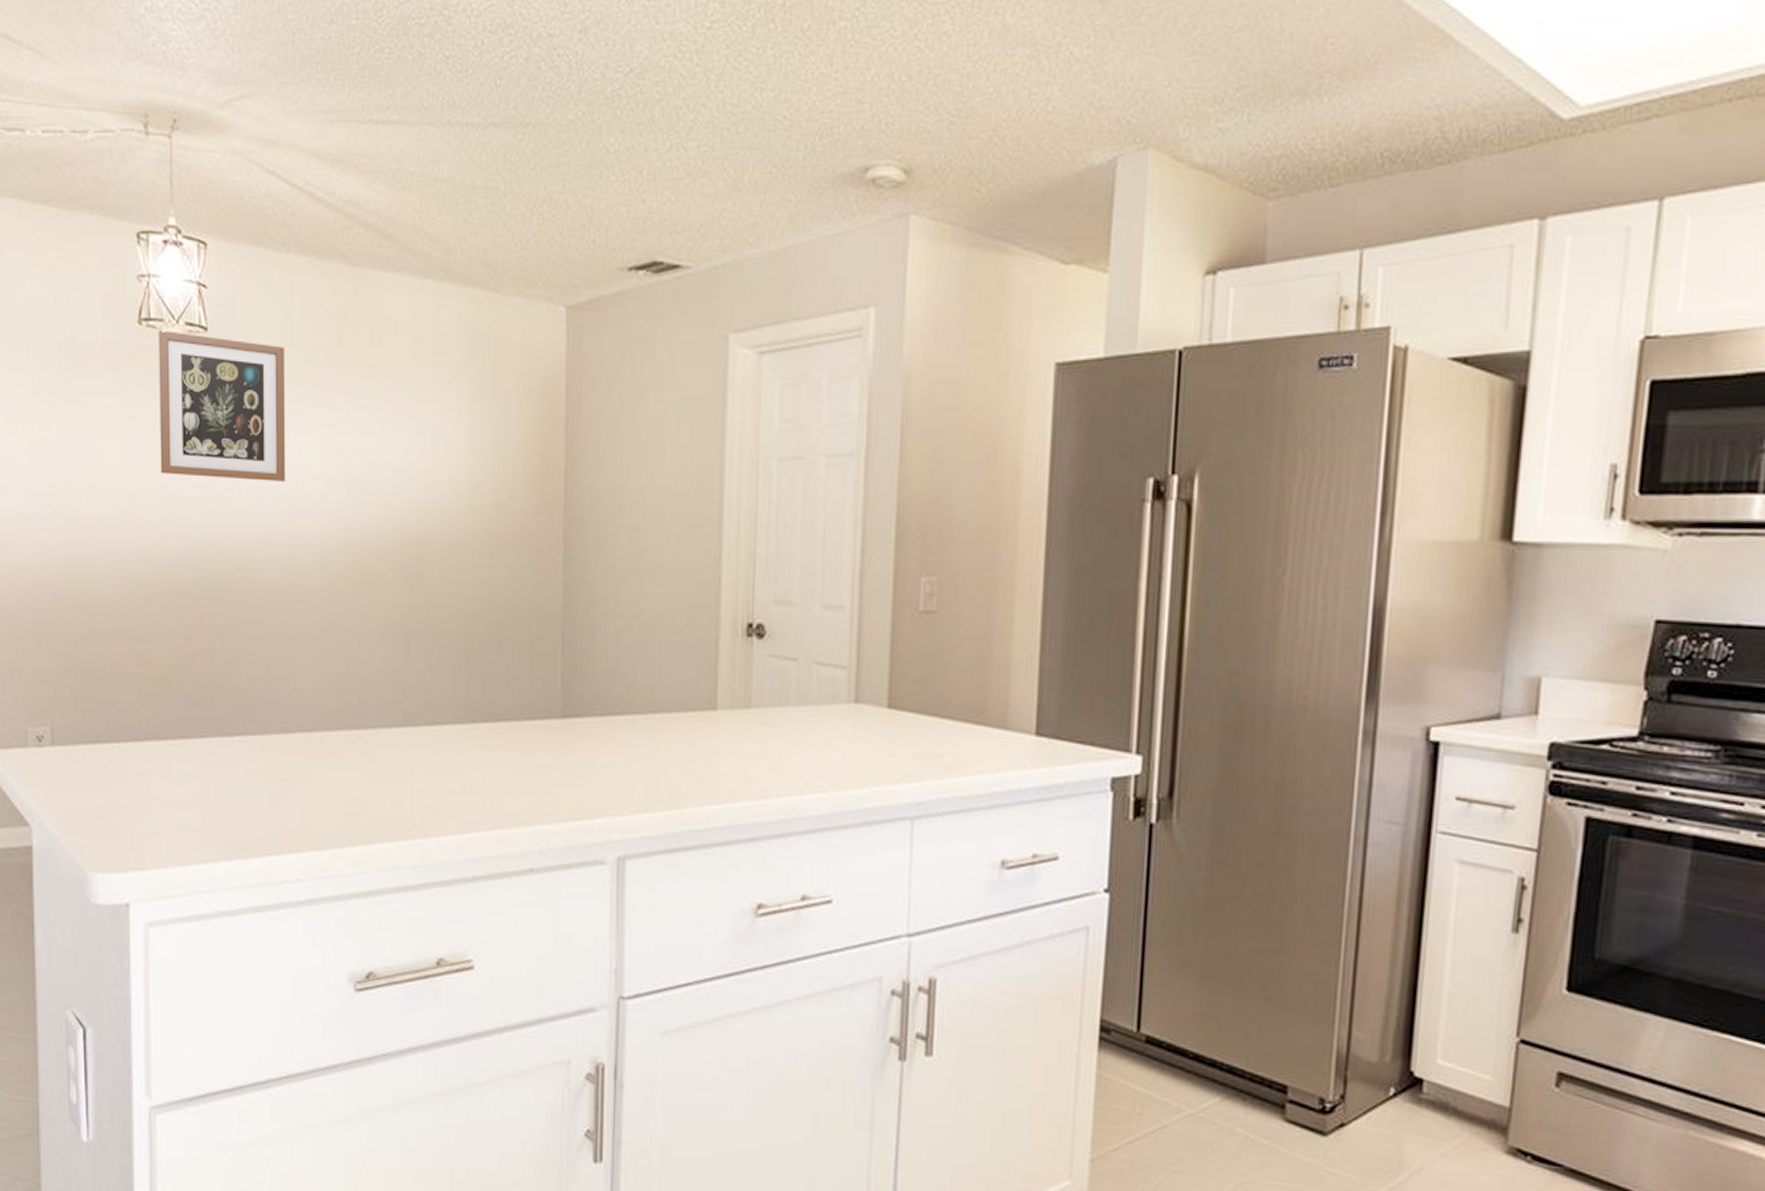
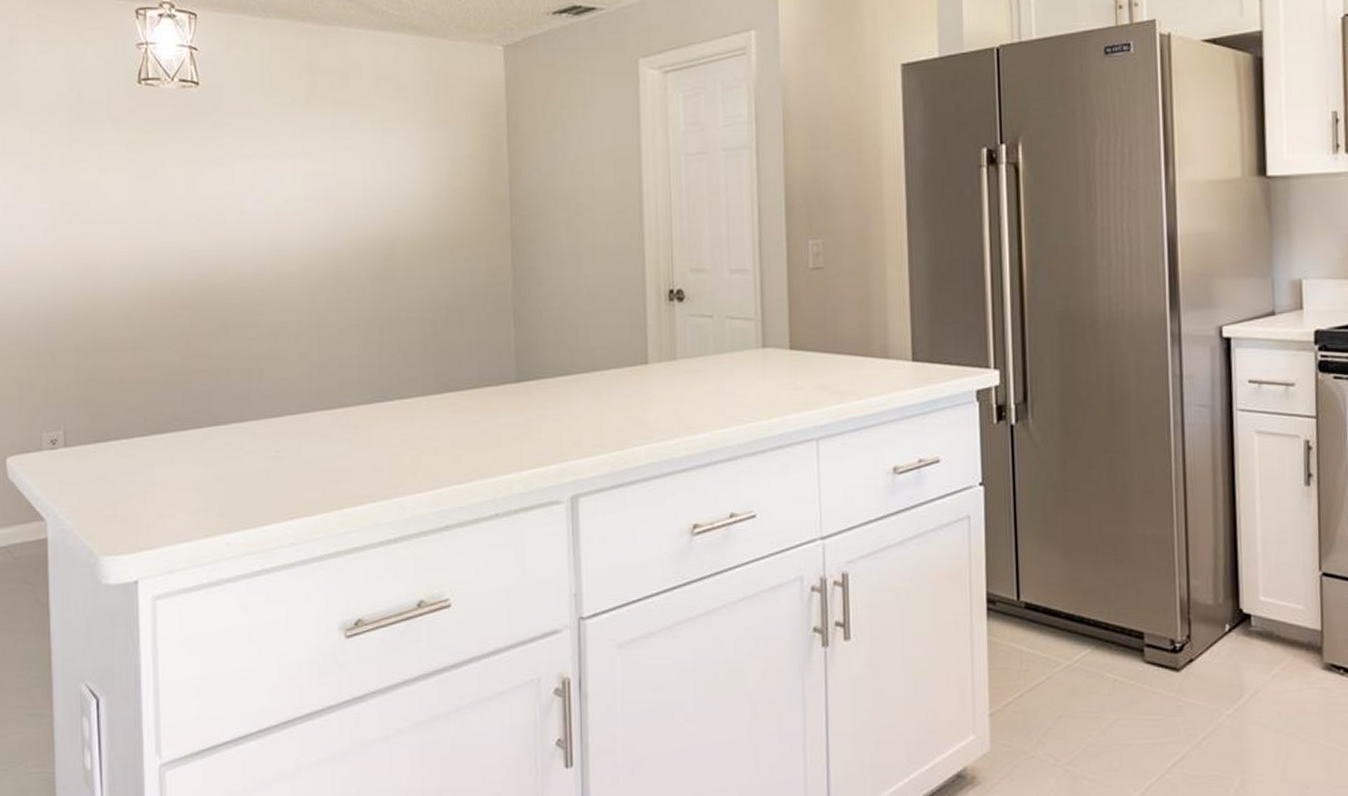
wall art: present [157,331,286,482] -> none [155,87,271,206]

